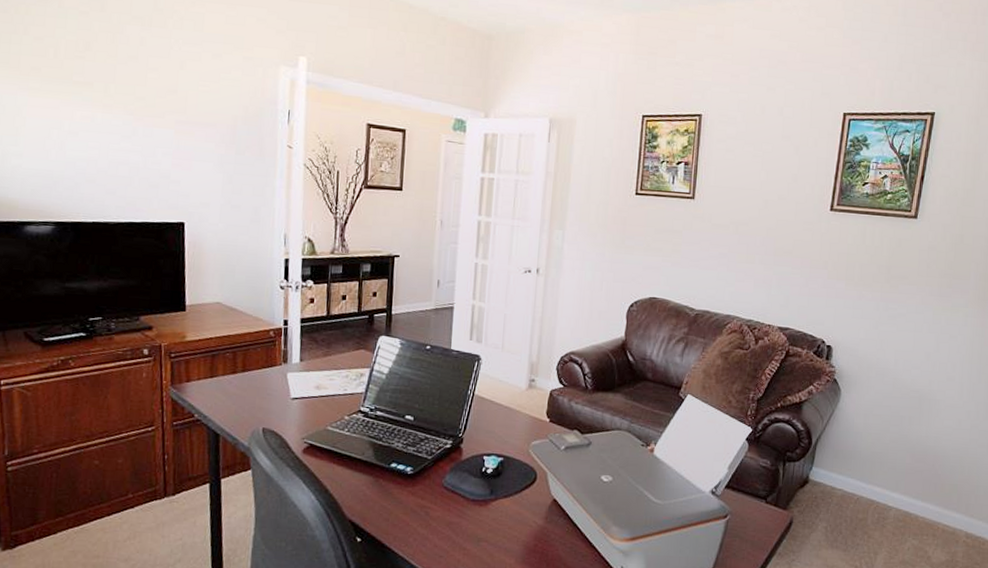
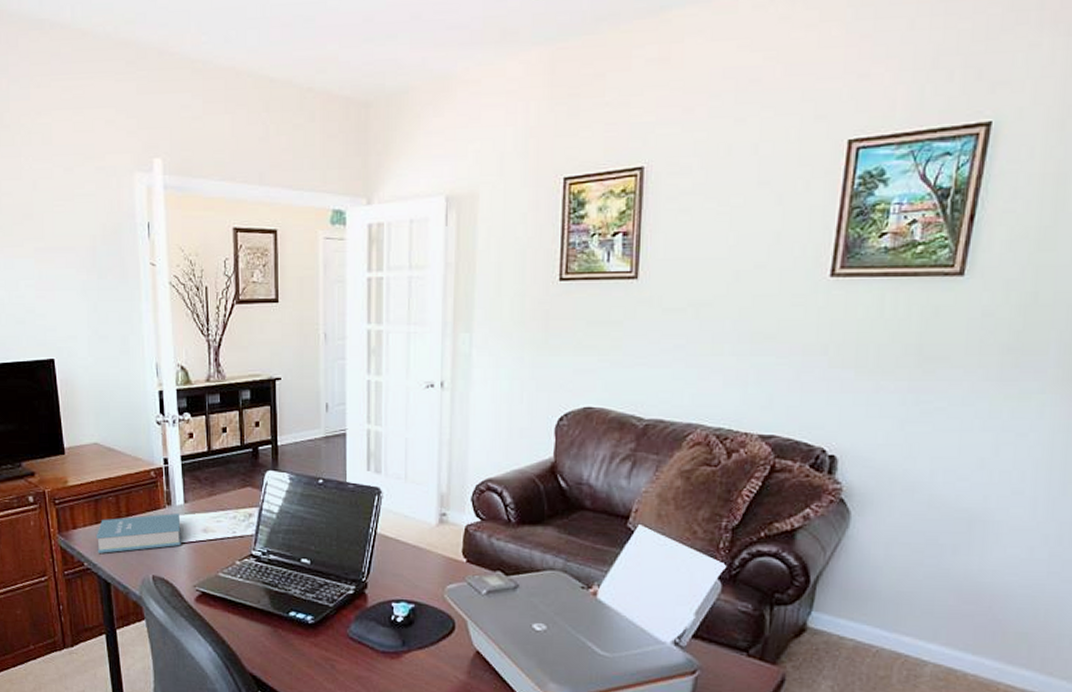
book: none [209,370,295,406] -> present [96,513,181,553]

